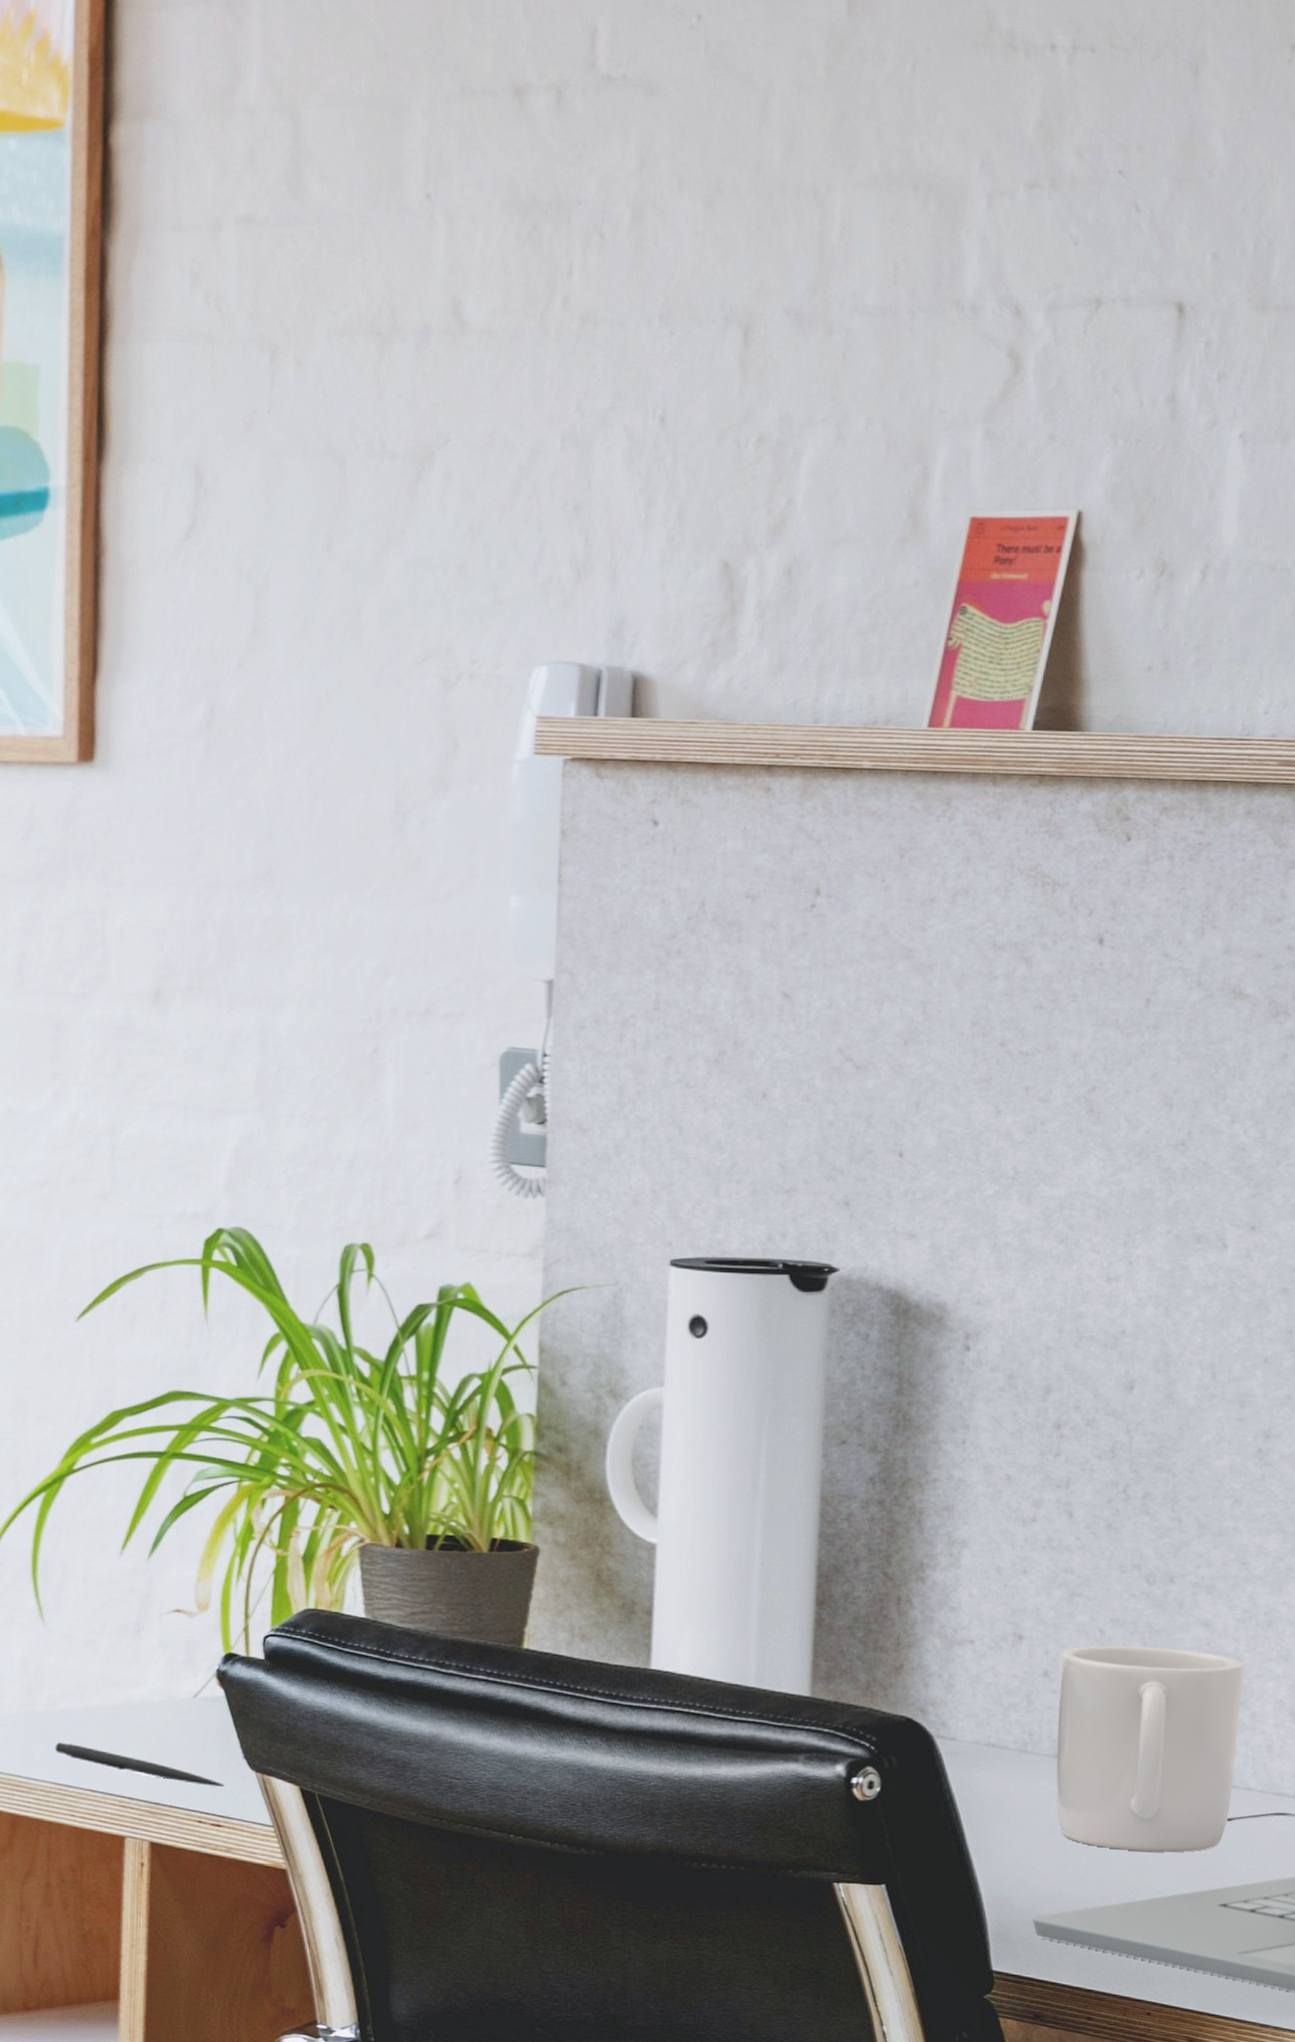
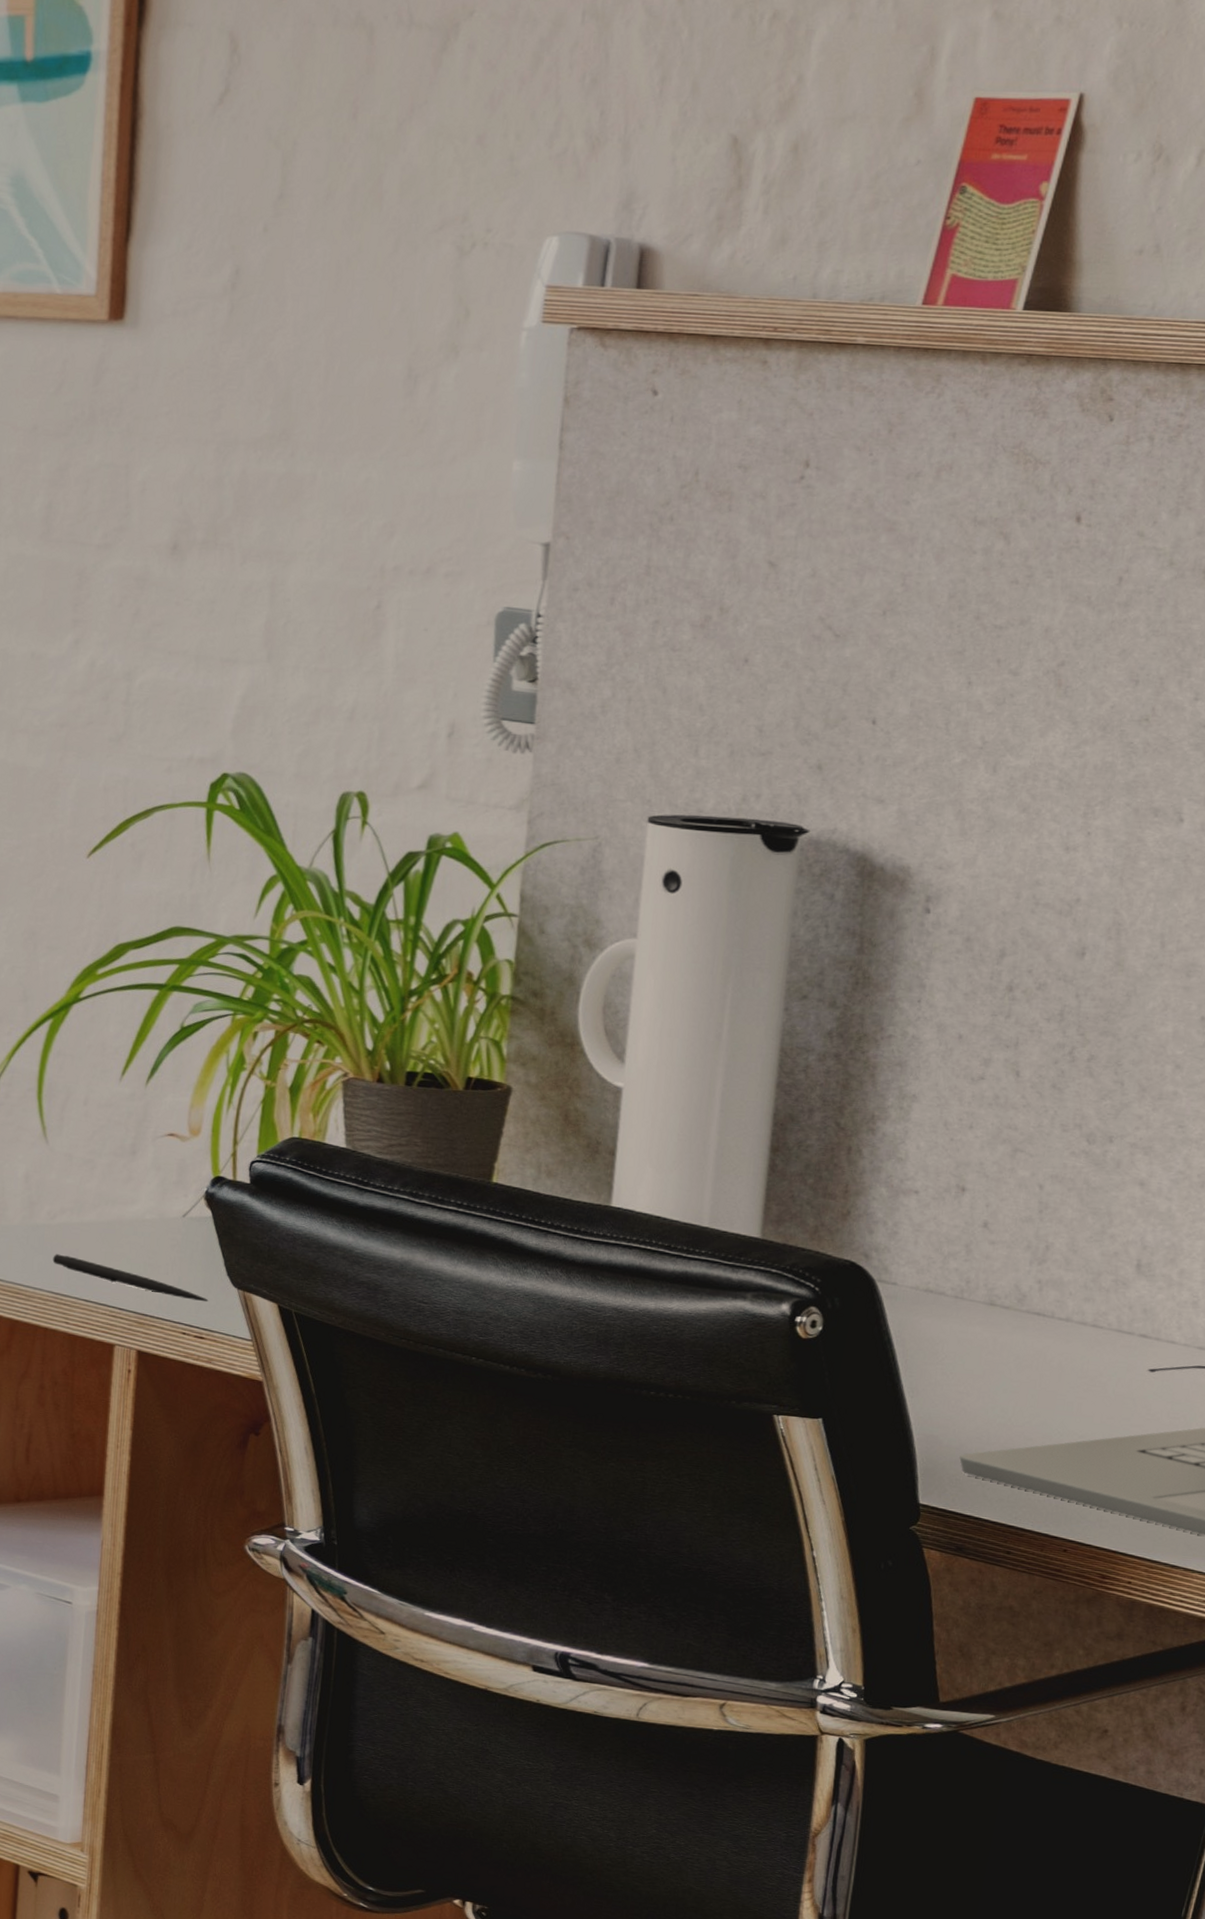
mug: present [1055,1645,1245,1853] -> none [988,1200,1176,1400]

